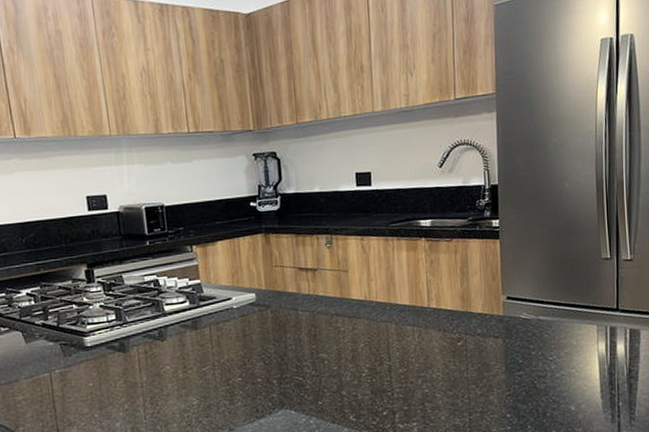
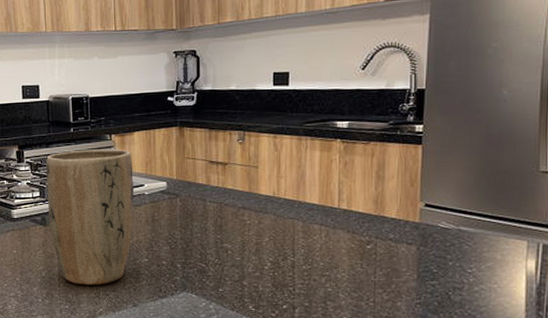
plant pot: none [120,261,223,414] -> present [45,149,134,285]

